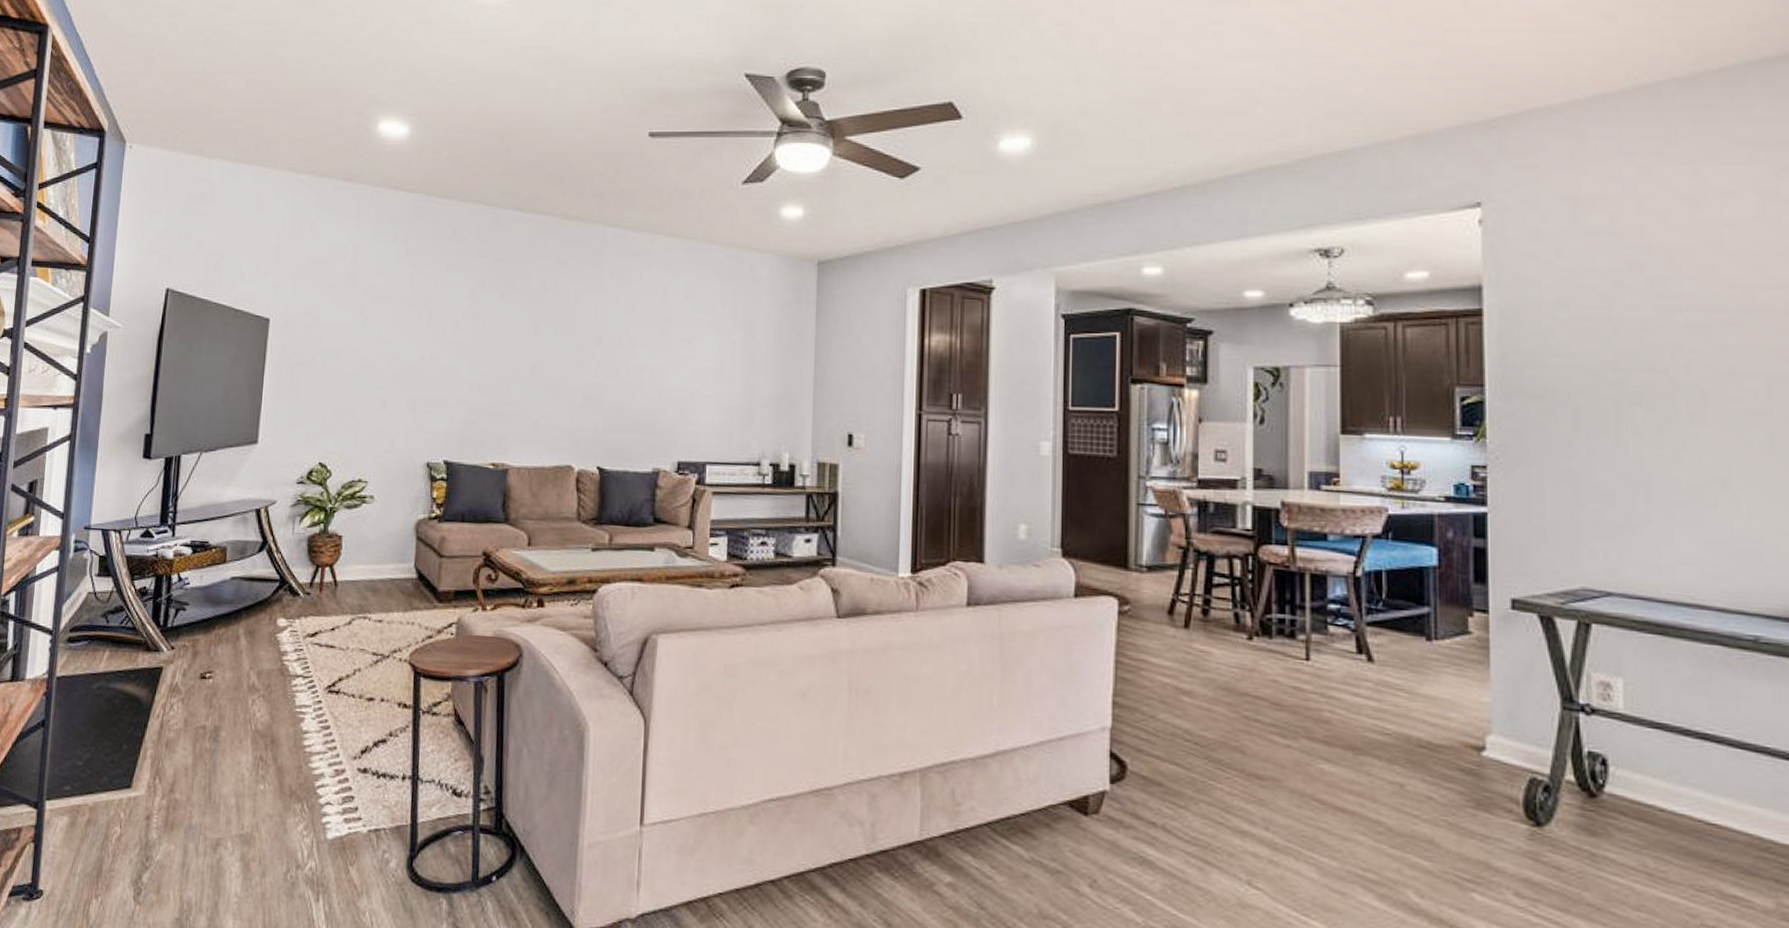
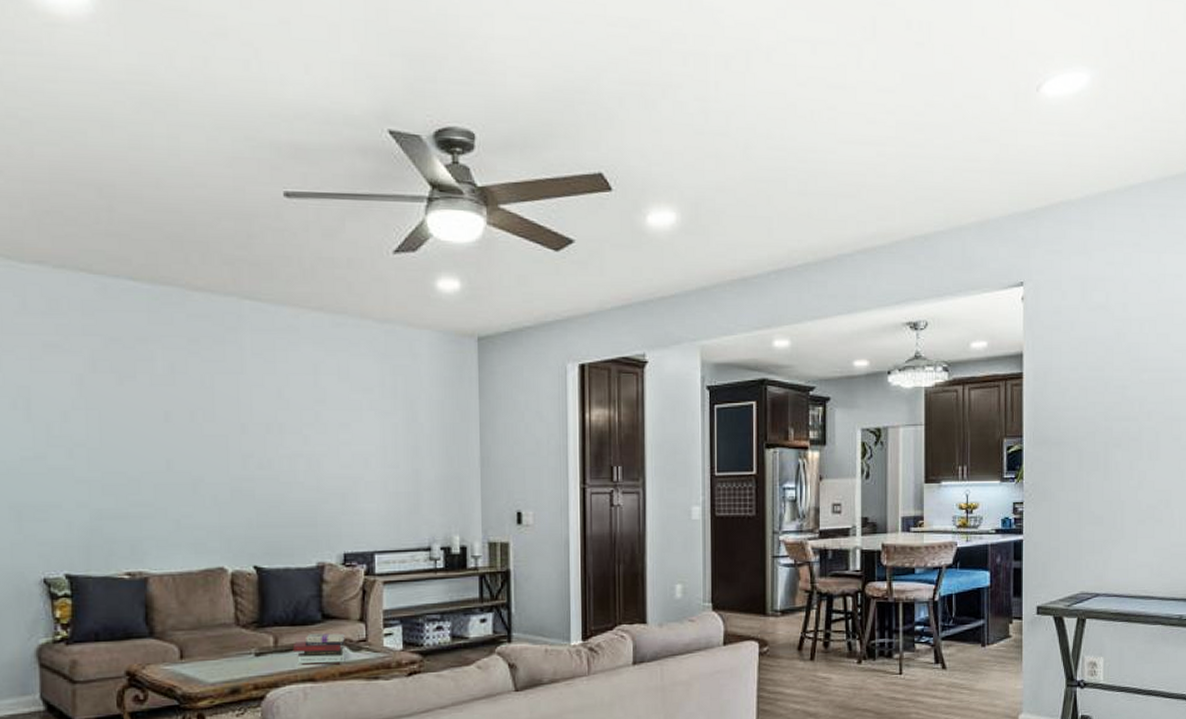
books: none [625,536,673,570] -> present [292,633,345,666]

